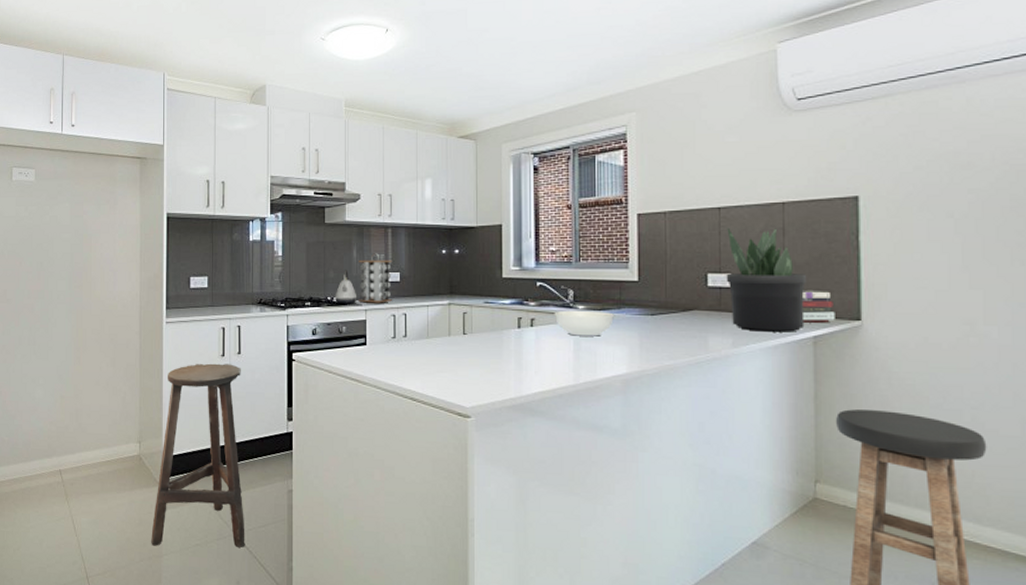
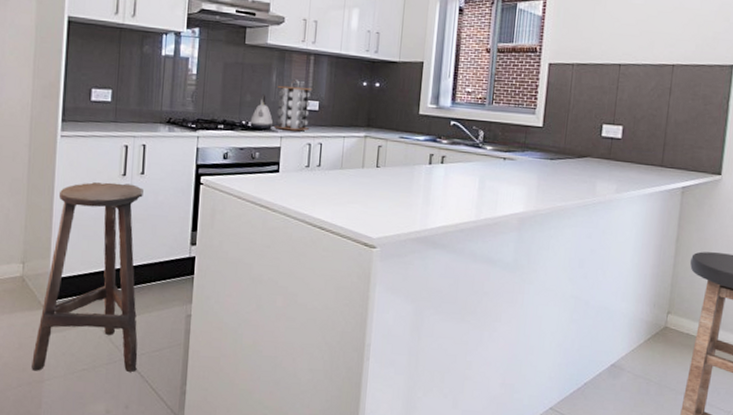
bowl: present [554,310,614,337] -> none [463,150,518,177]
planter: present [726,228,807,332] -> none [617,84,684,182]
books: present [801,290,835,323] -> none [676,145,702,176]

